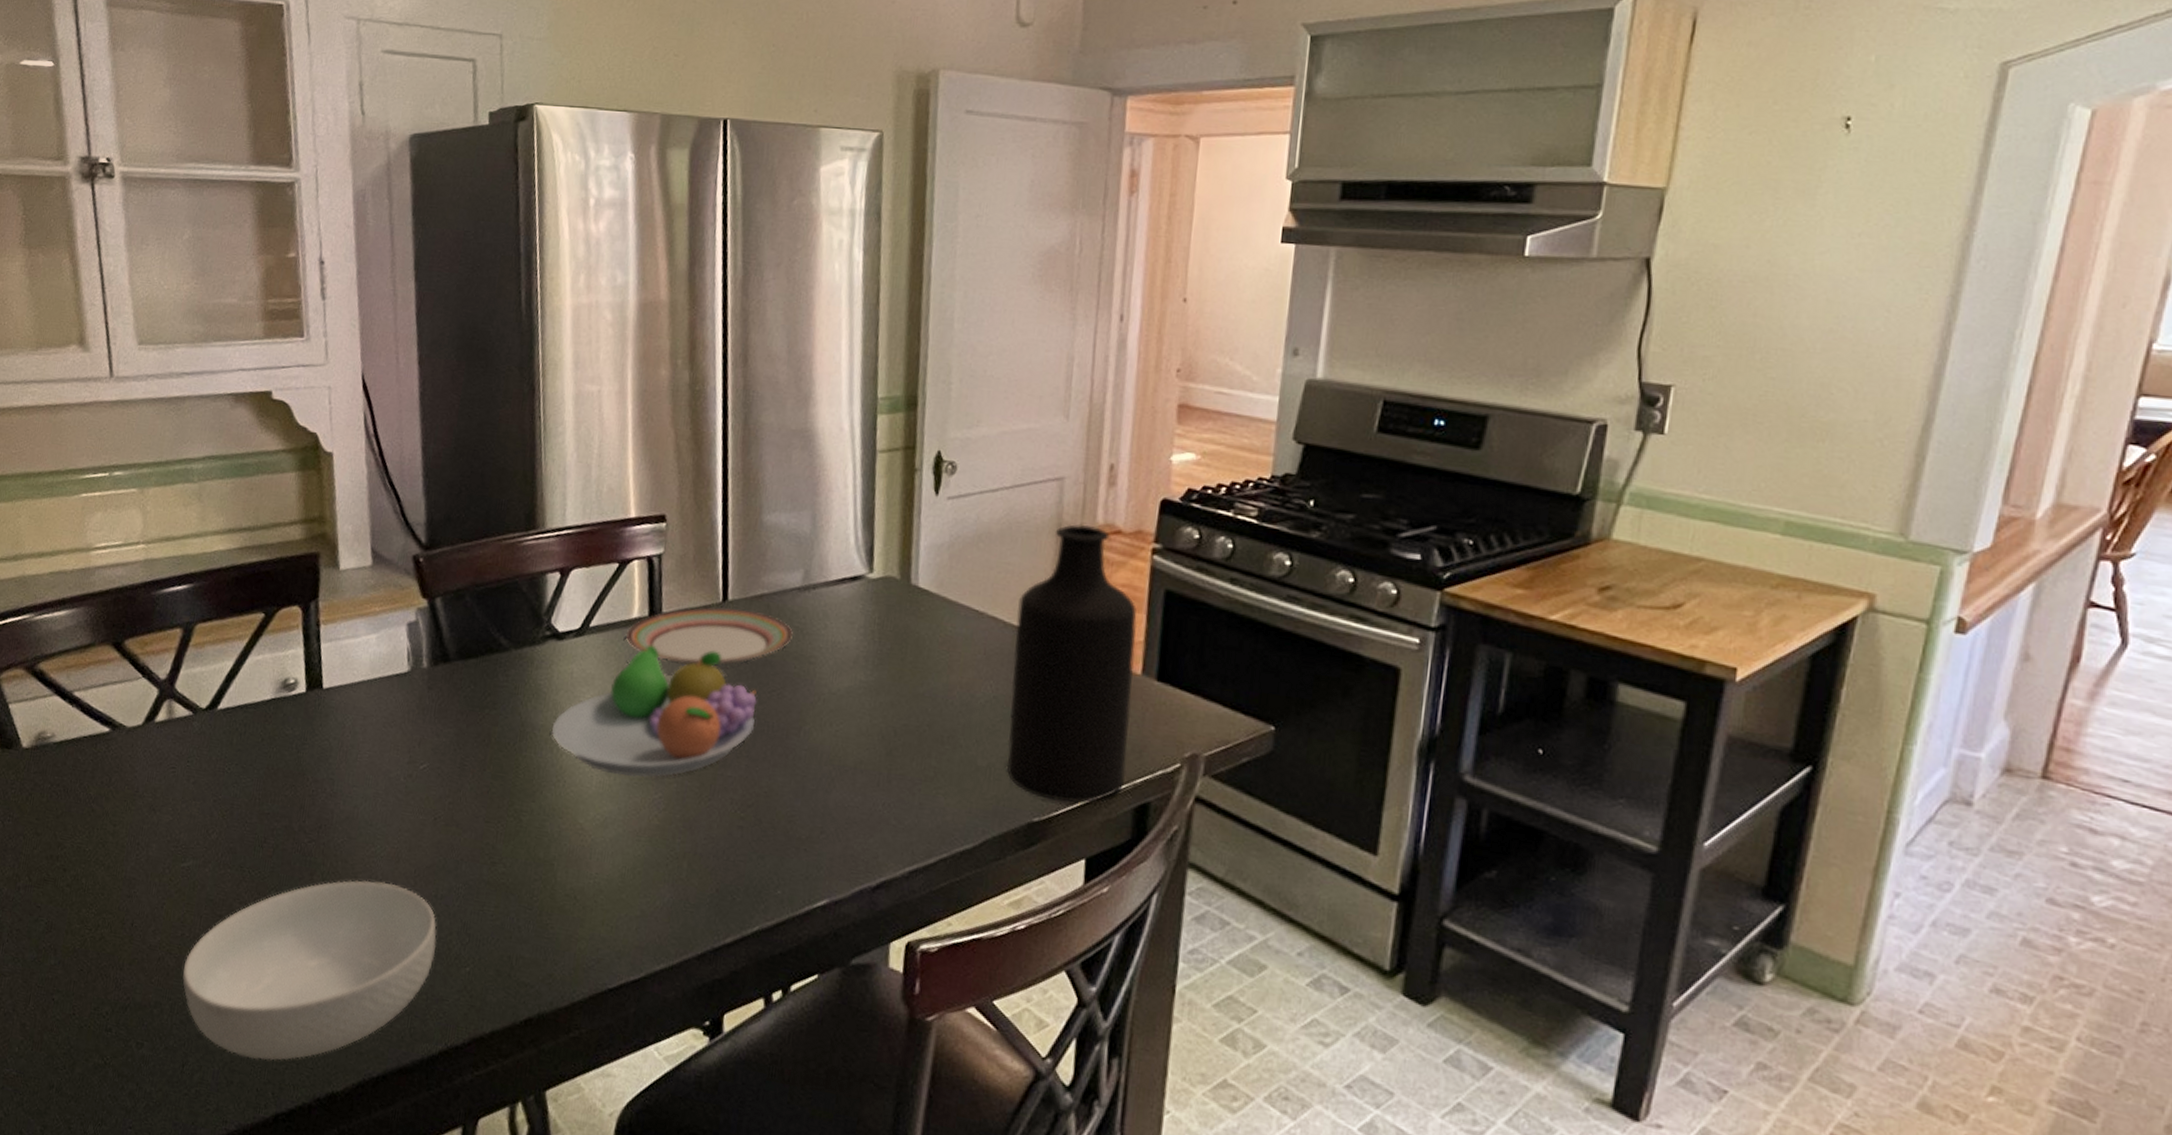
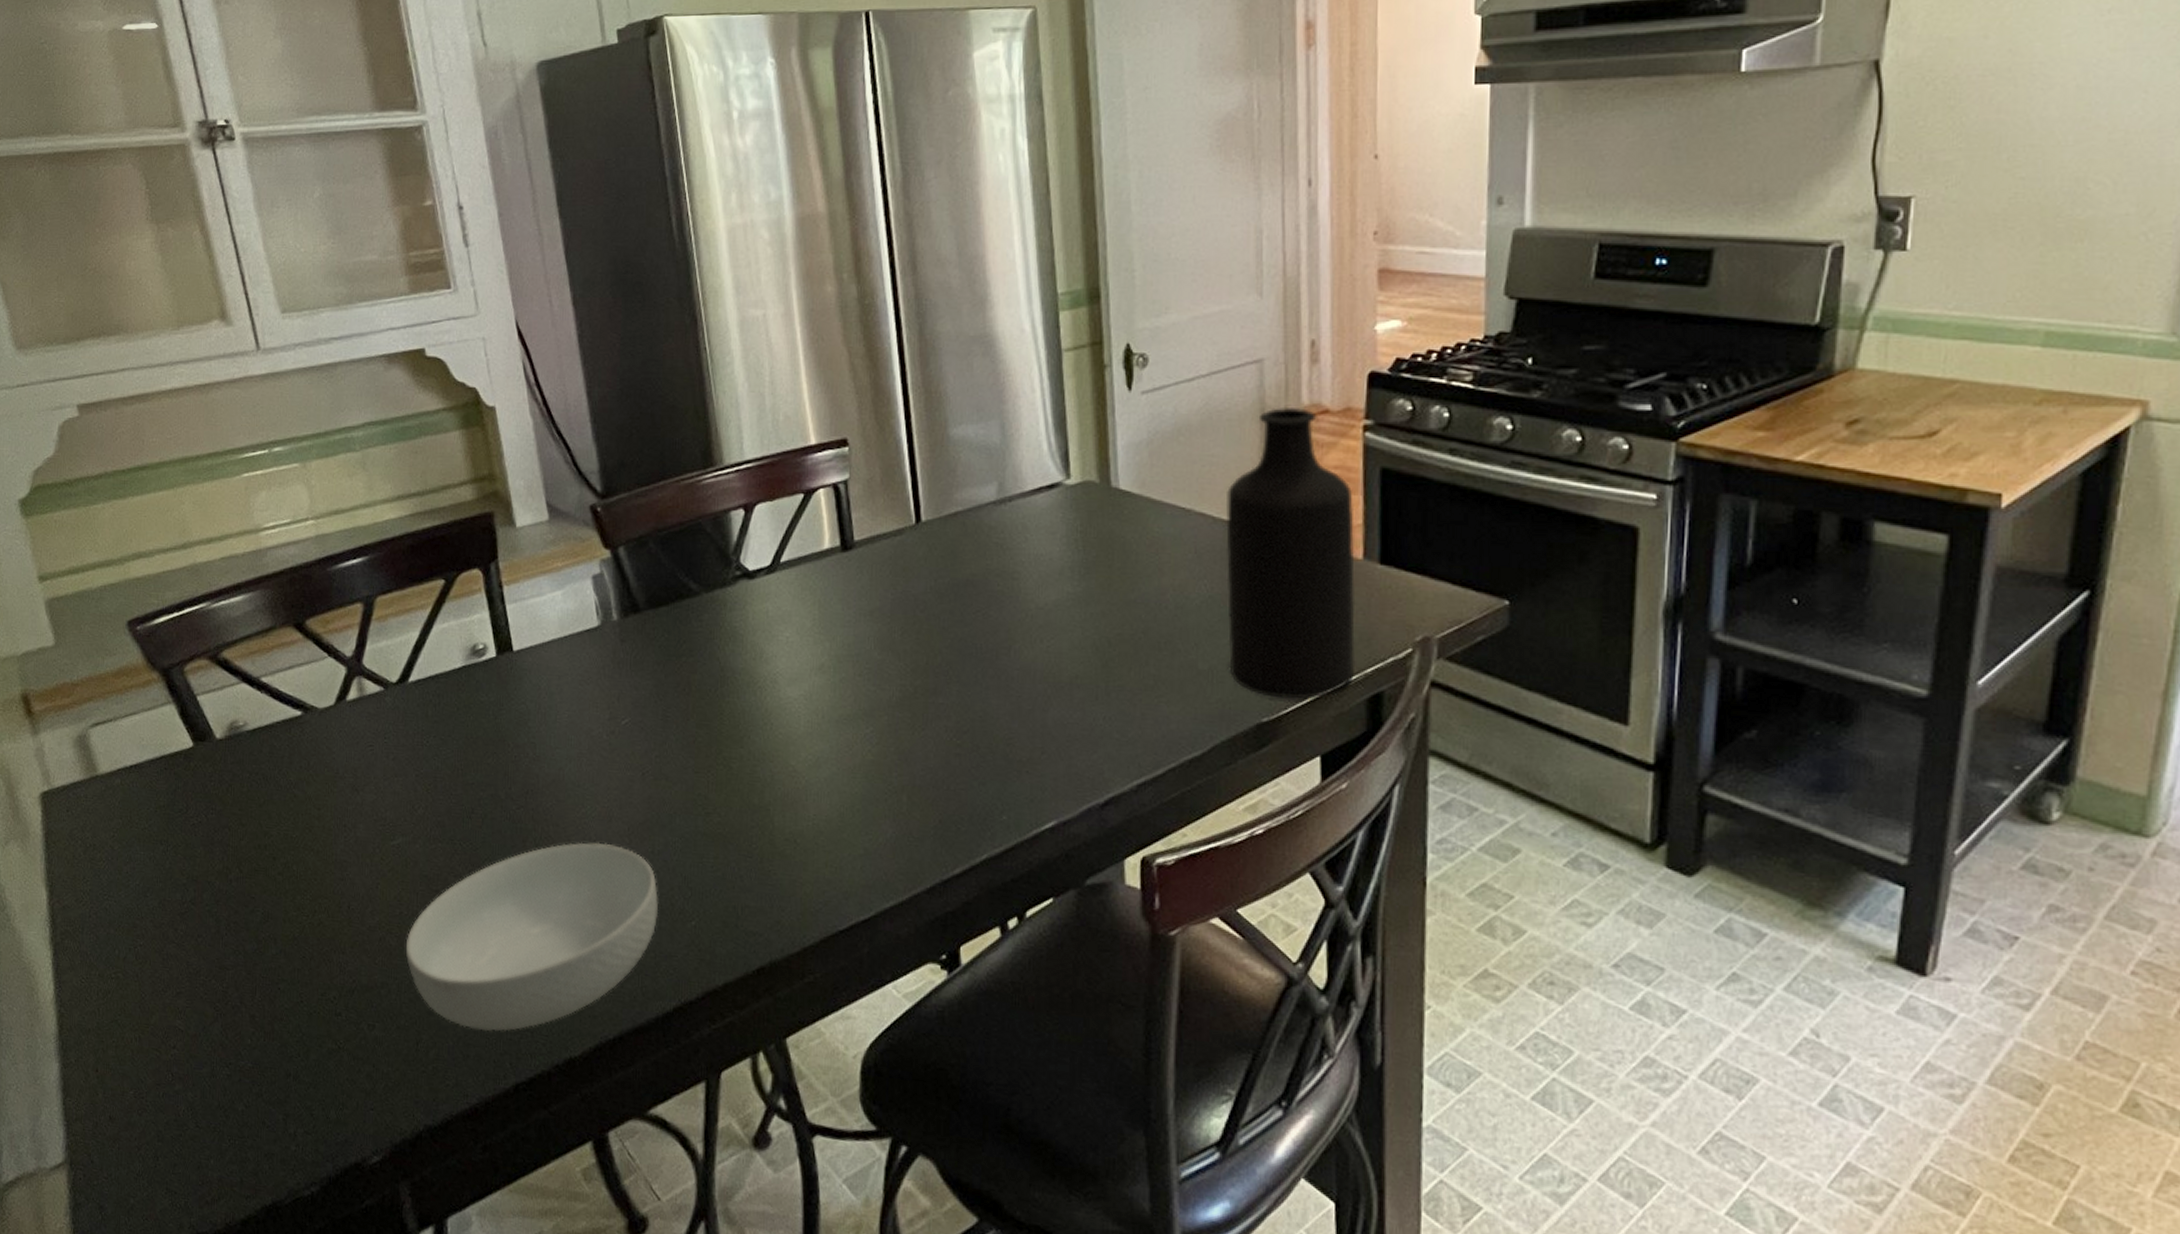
fruit bowl: present [552,645,757,778] -> none [752,575,962,713]
plate: present [626,607,794,667] -> none [820,530,994,594]

